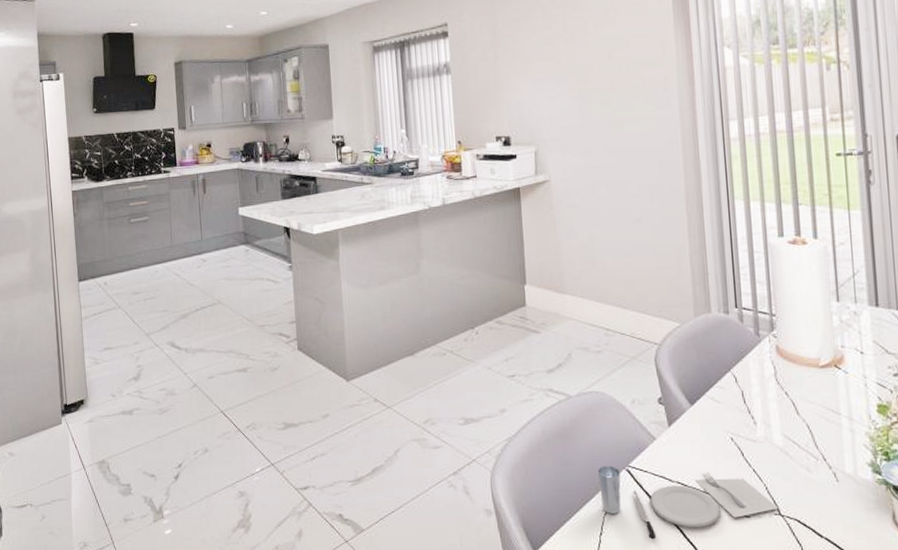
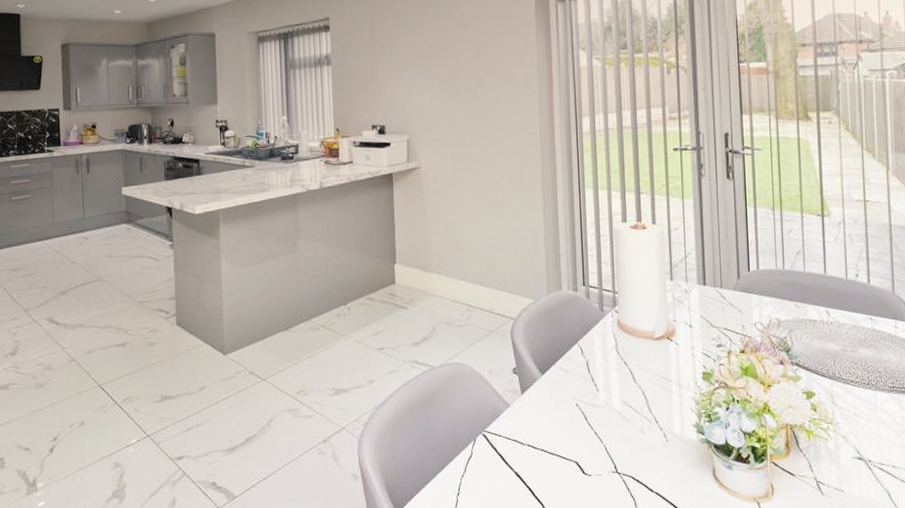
place setting: present [597,465,779,540] -> none [456,430,616,498]

